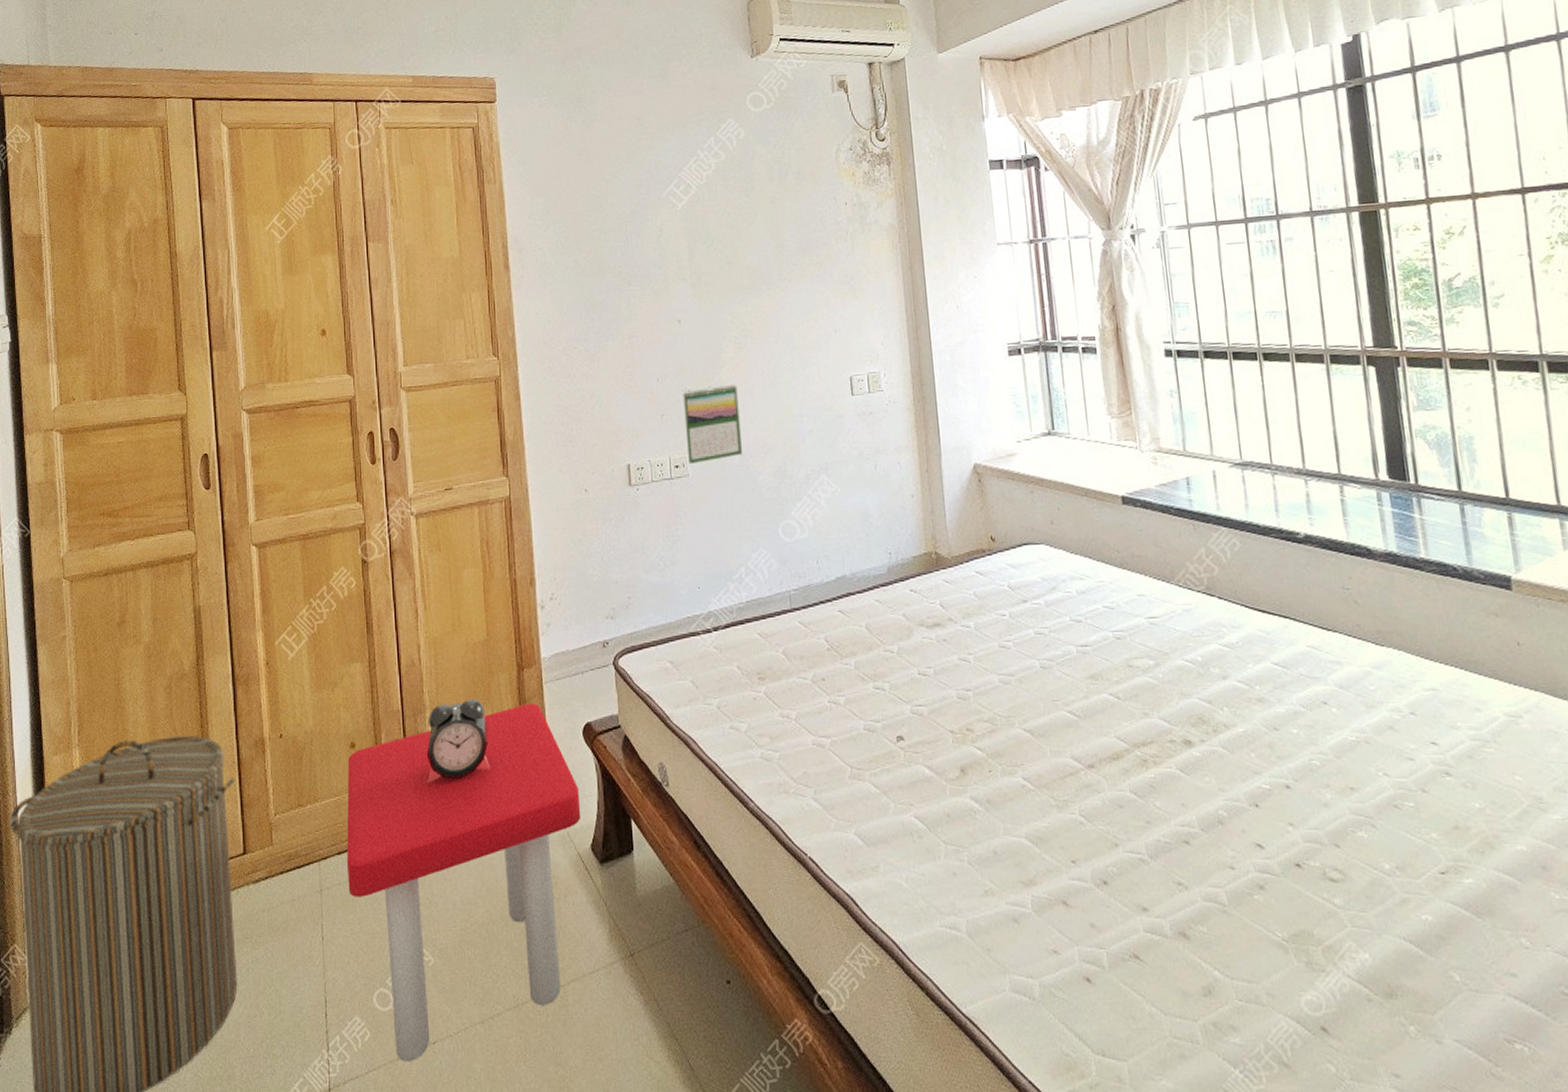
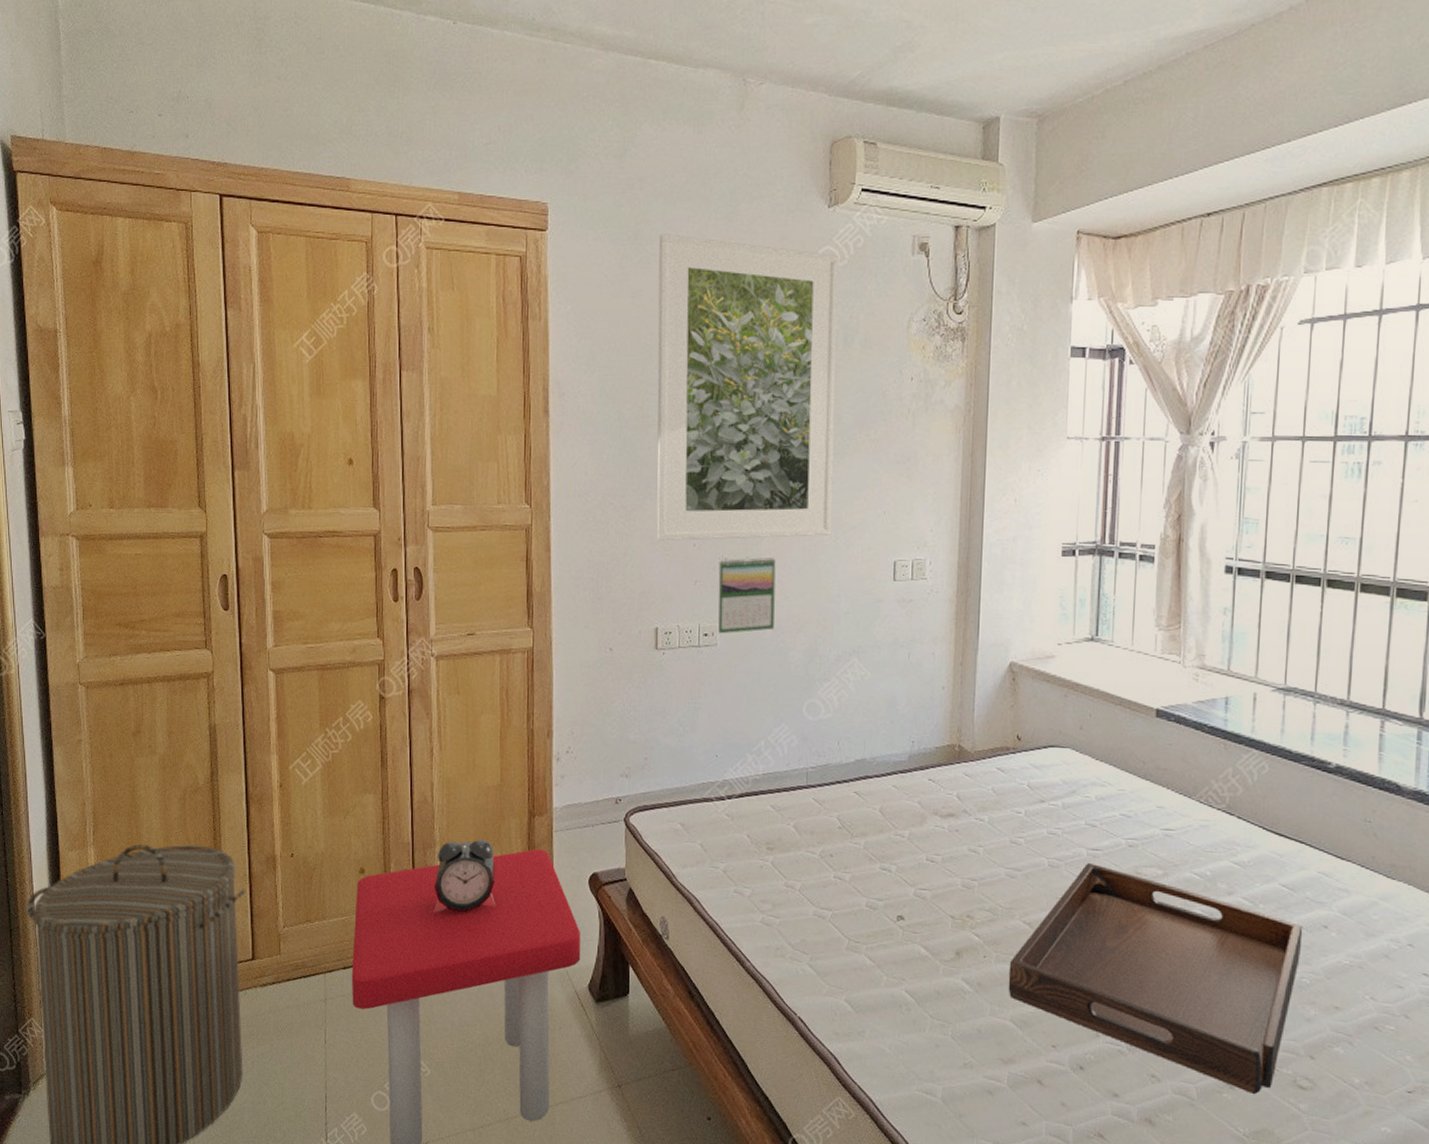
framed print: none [598,94,788,380] -> present [656,234,838,541]
serving tray: none [1015,661,1306,892] -> present [1008,863,1303,1094]

